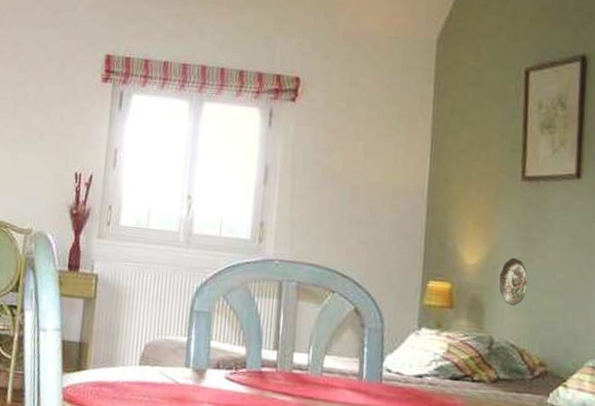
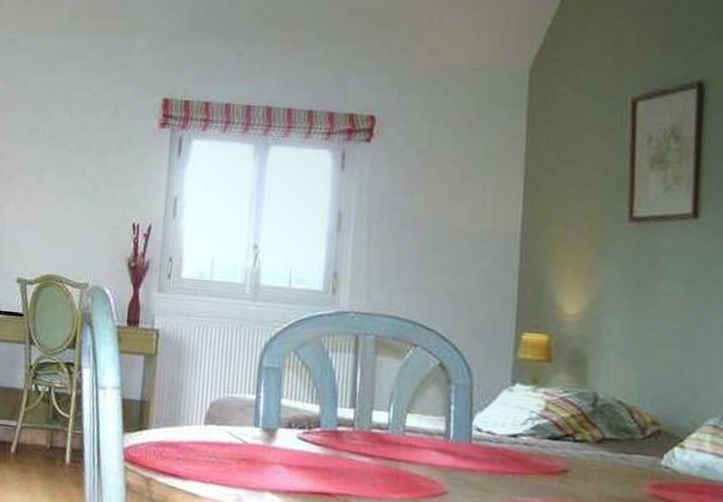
decorative plate: present [499,257,528,306] -> none [603,306,637,359]

